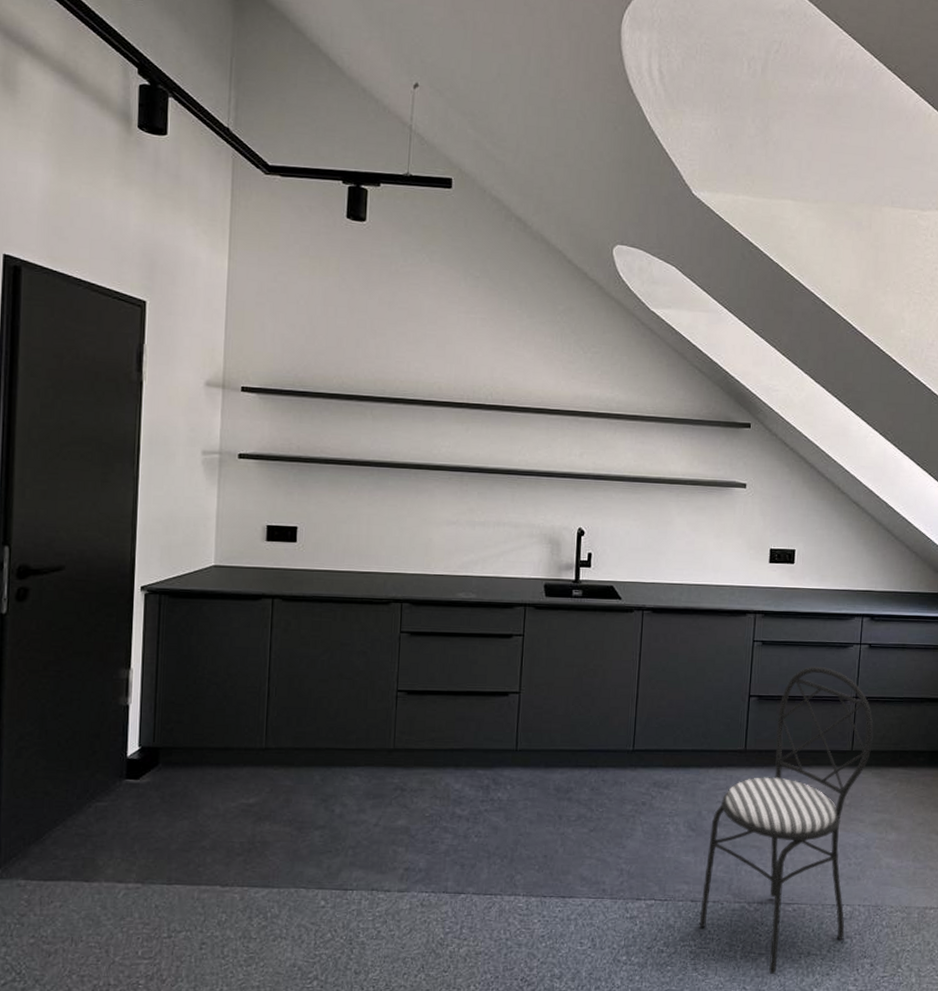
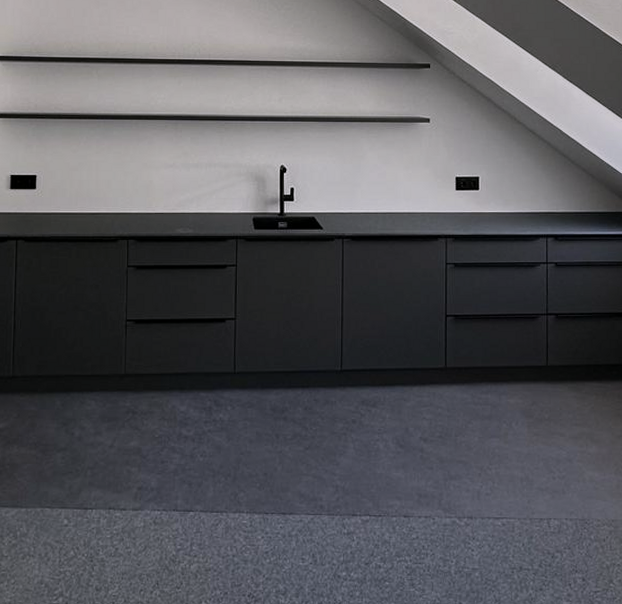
chair: present [699,666,873,974] -> none [413,285,566,589]

